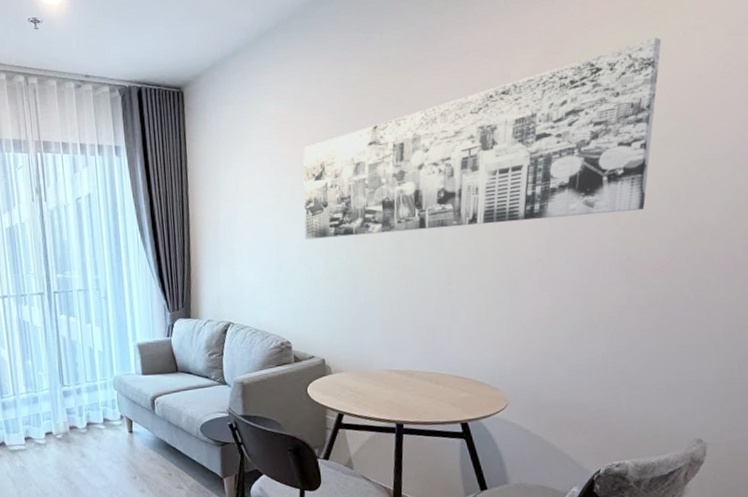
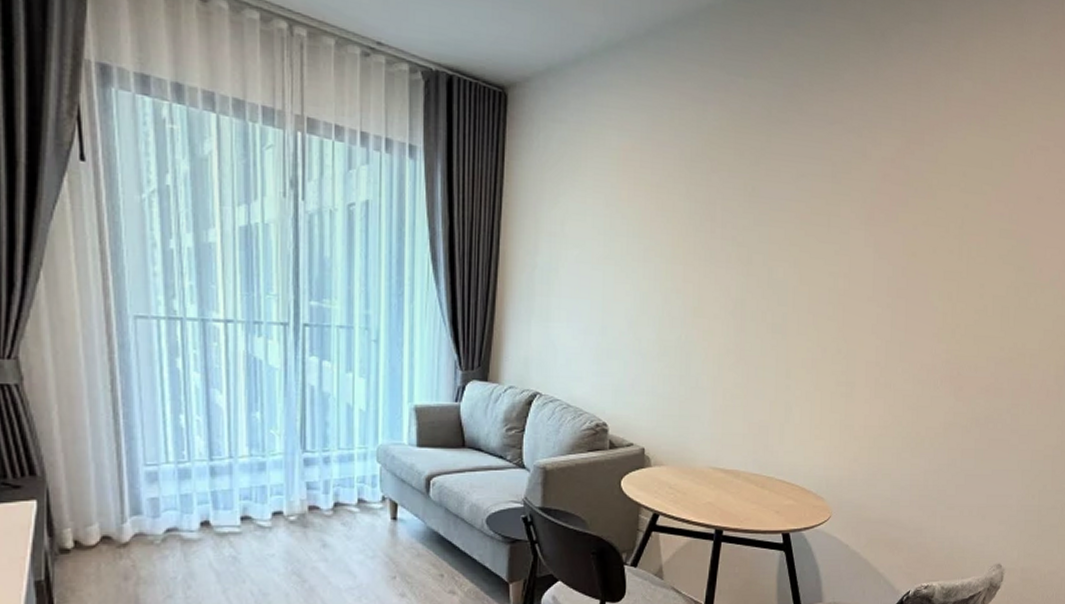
wall art: present [303,37,662,240] -> none [636,149,1012,326]

